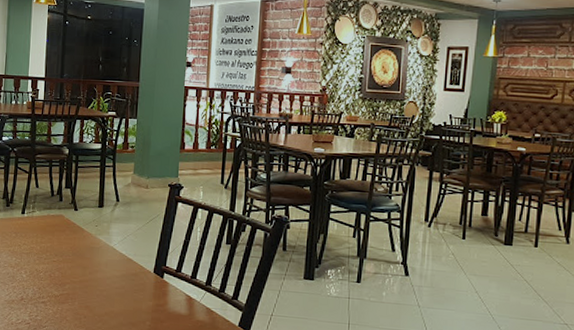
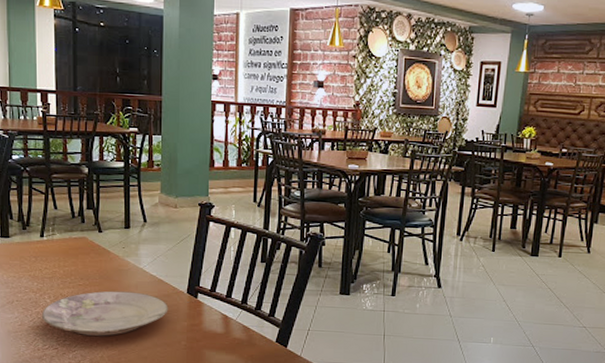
plate: none [17,268,135,313] -> present [41,291,169,336]

